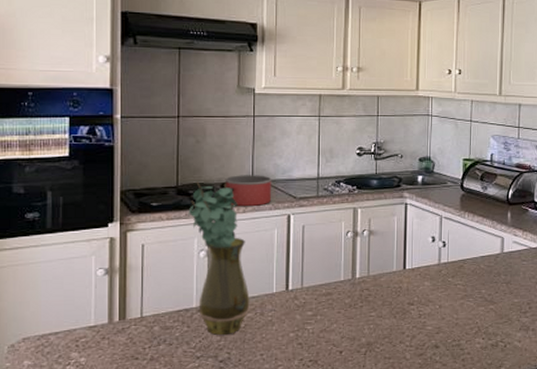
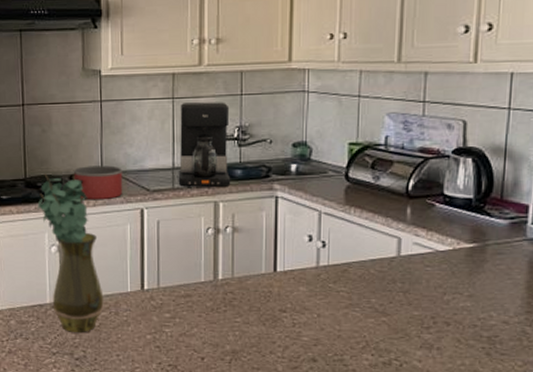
coffee maker: none [322,121,368,196] -> present [178,102,231,188]

